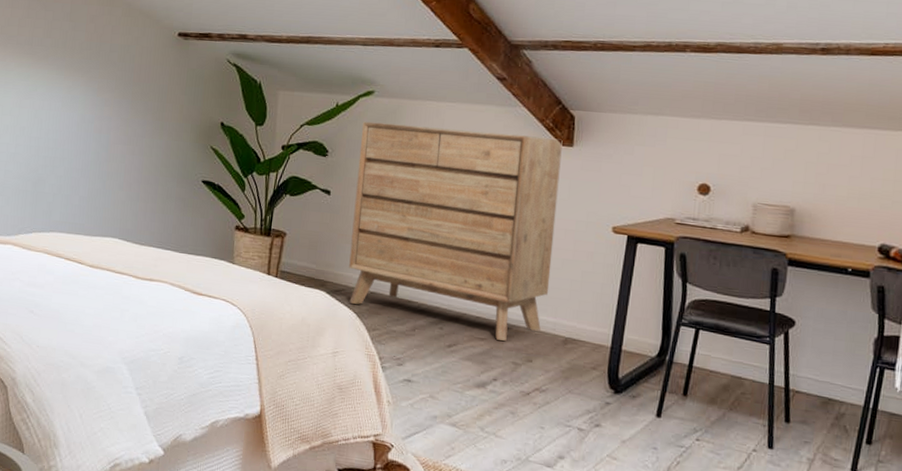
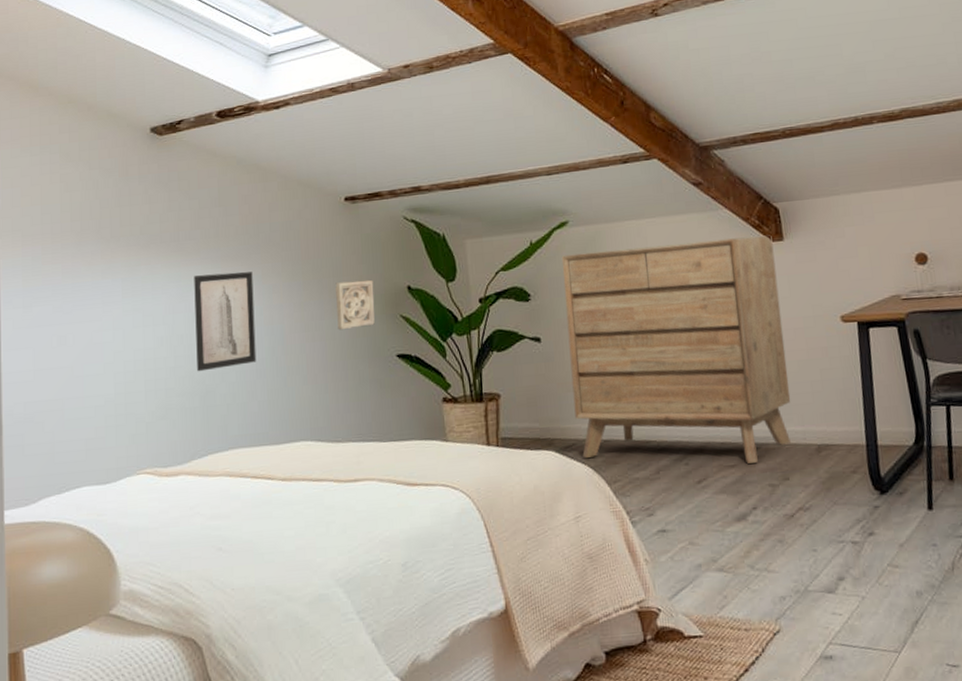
wall art: none [33,78,90,163] -> present [194,272,257,372]
wall ornament: none [155,107,192,151] -> present [335,279,375,331]

